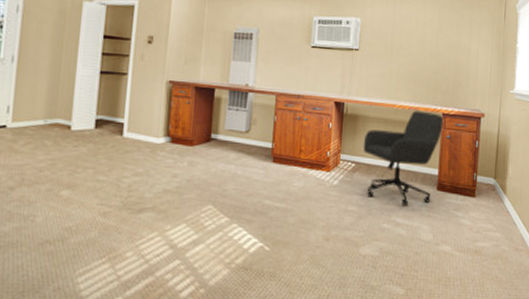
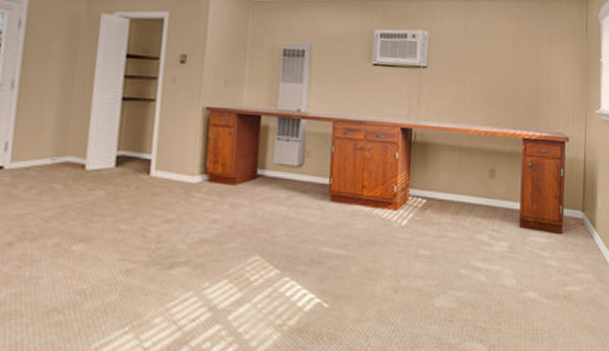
office chair: present [363,110,444,206] -> none [434,136,524,247]

